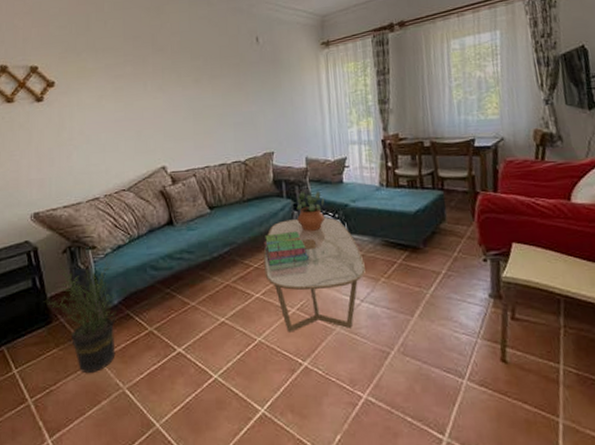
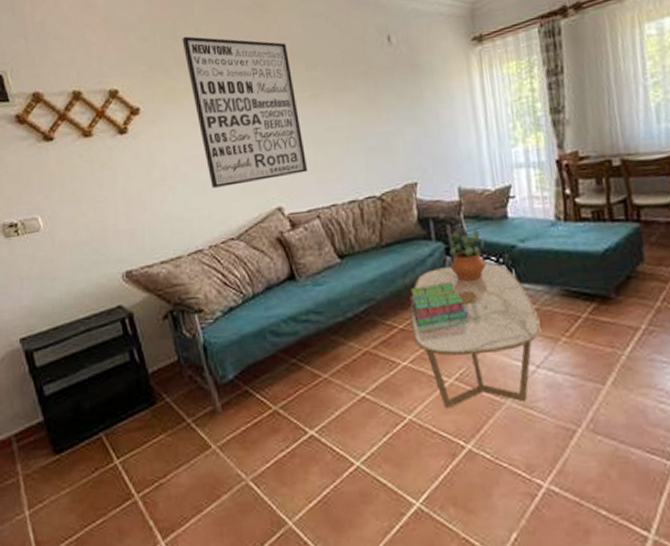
potted plant: present [44,255,116,374] -> none [145,319,235,464]
wall art: none [93,27,189,149] -> present [182,36,309,188]

